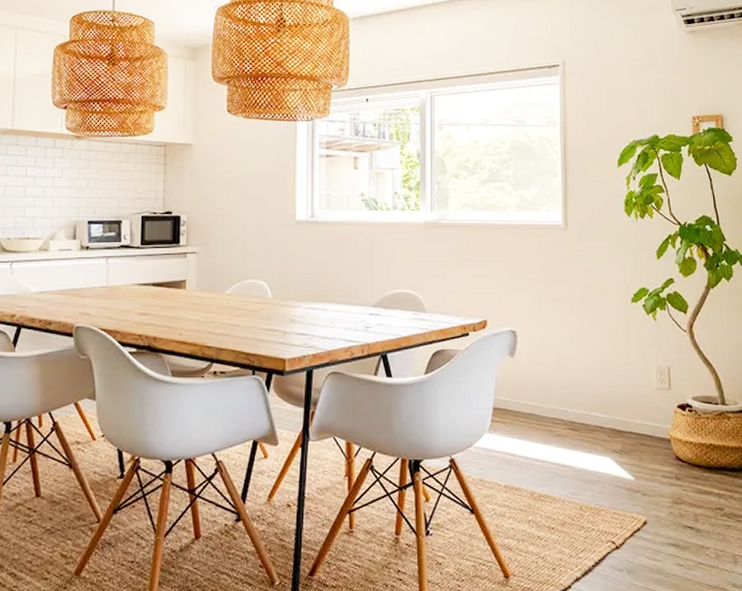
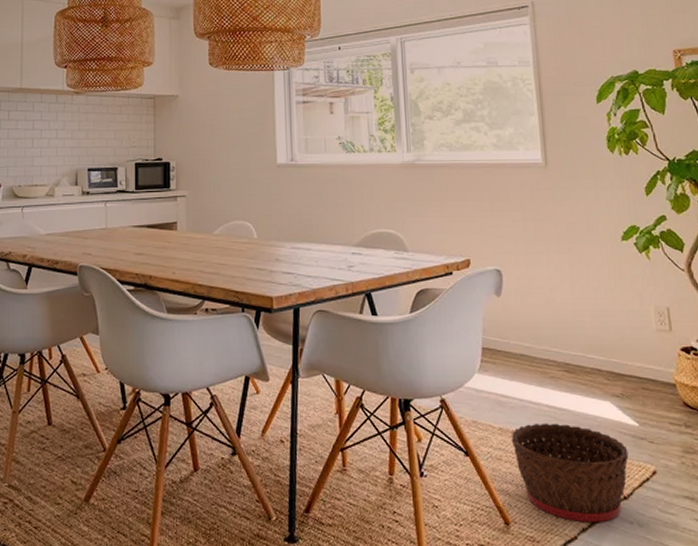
basket: none [515,479,623,573] -> present [510,423,629,523]

